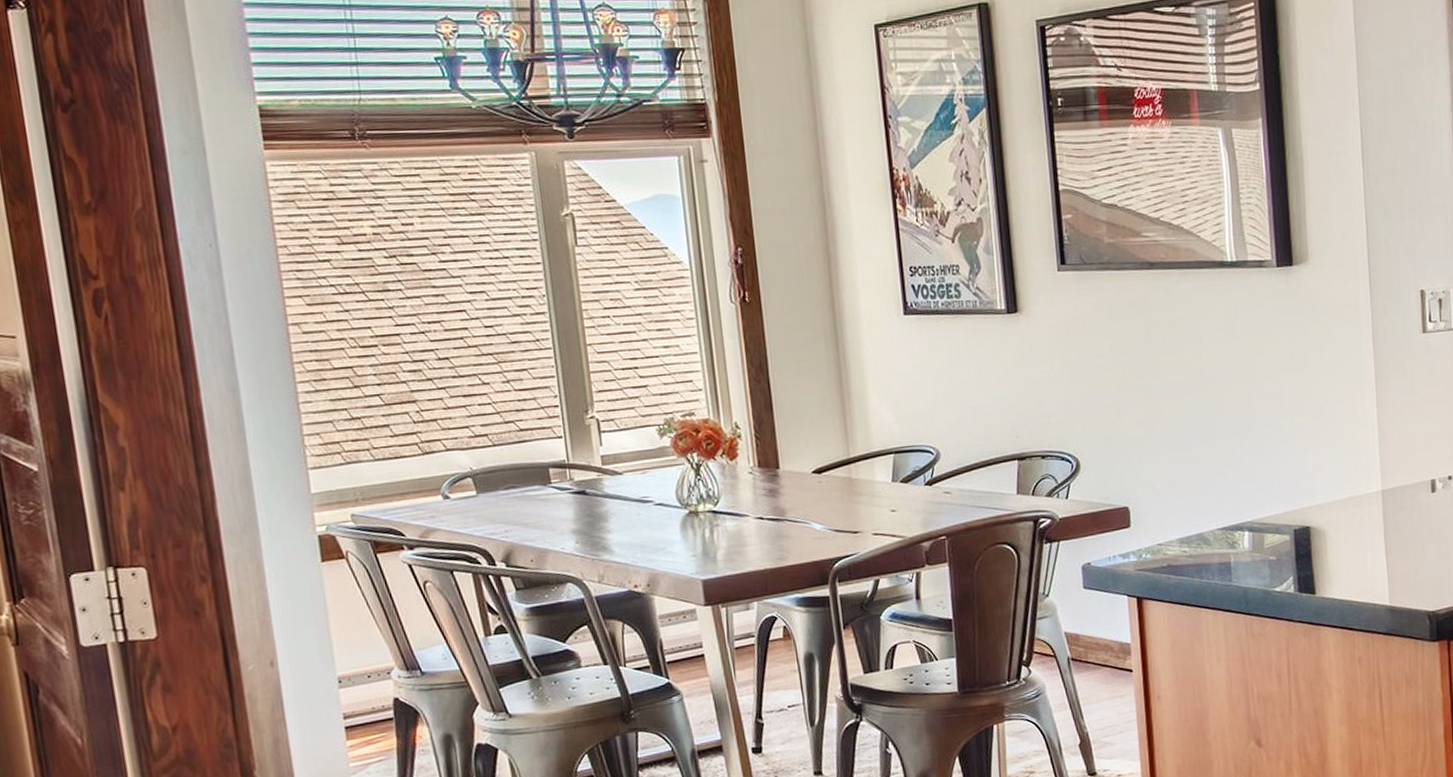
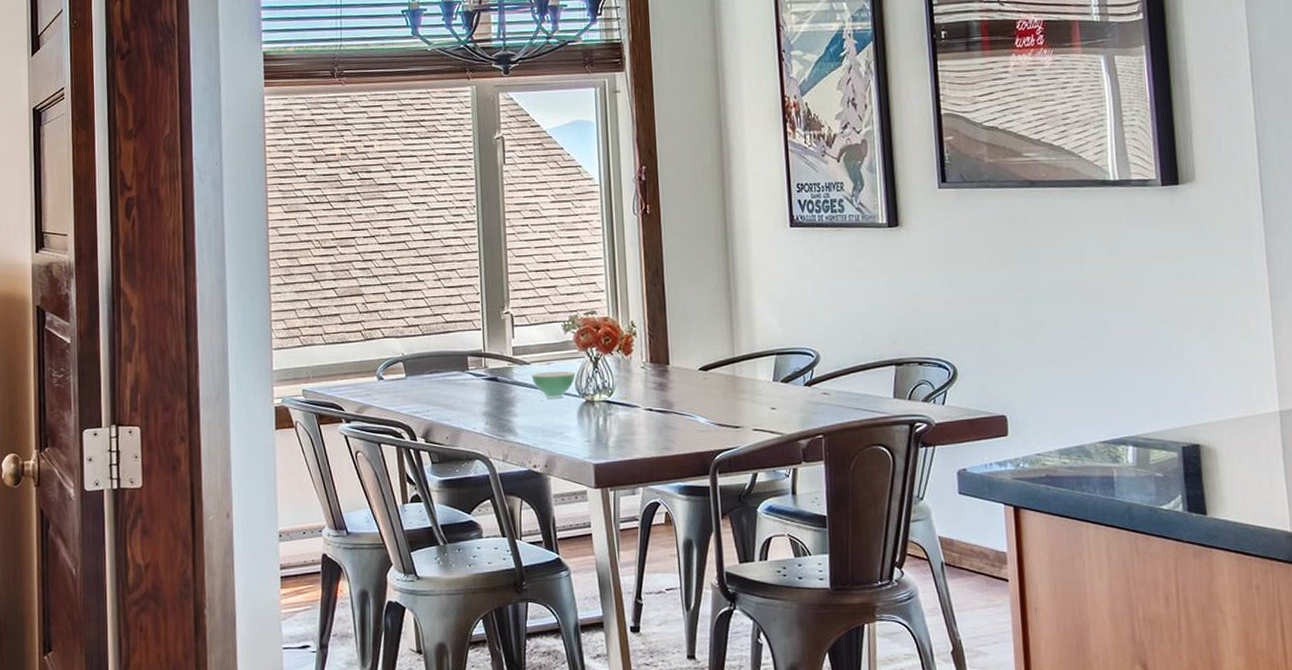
bowl: none [624,480,676,512] -> present [531,371,575,399]

